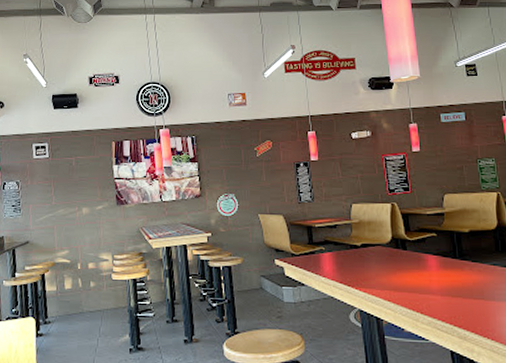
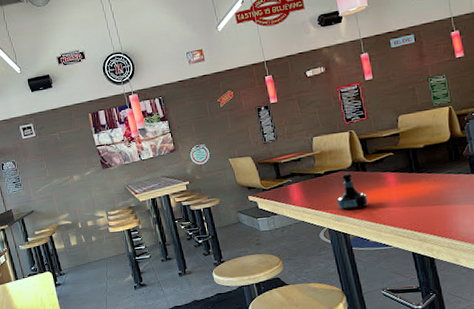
tequila bottle: none [371,248,406,292] -> present [336,172,369,211]

